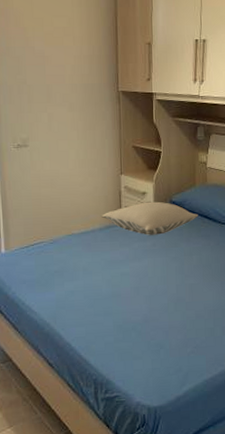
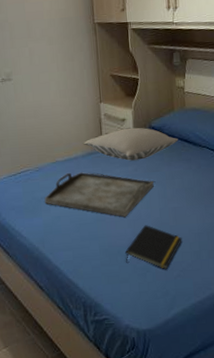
serving tray: none [58,245,172,293] -> present [44,172,154,218]
notepad: none [140,301,197,346] -> present [125,225,182,269]

